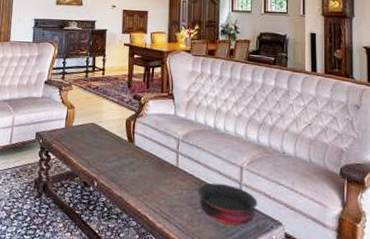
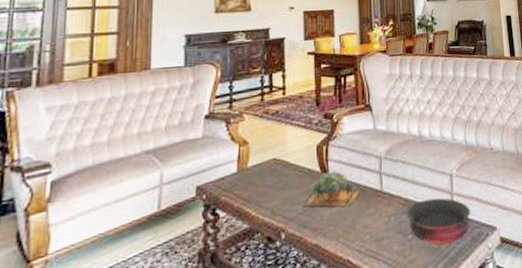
succulent plant: none [111,142,161,174] -> present [302,170,362,208]

